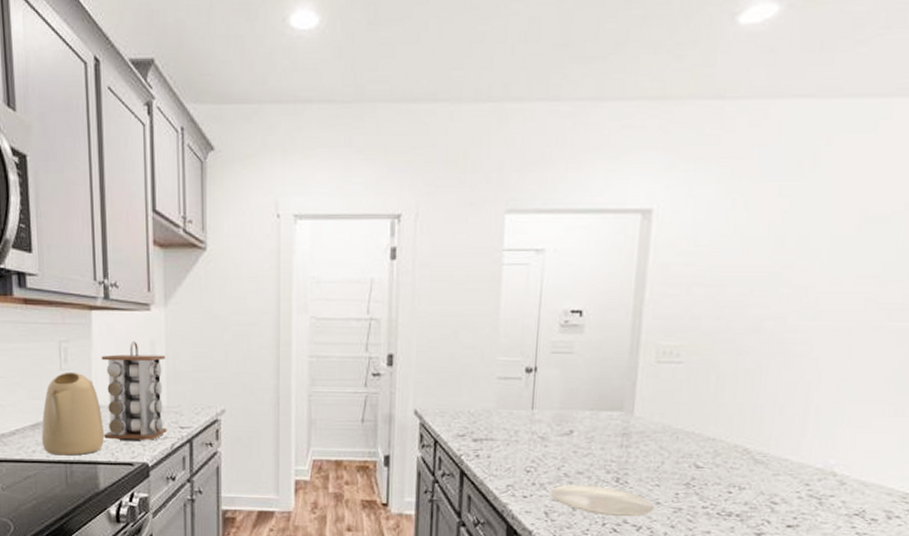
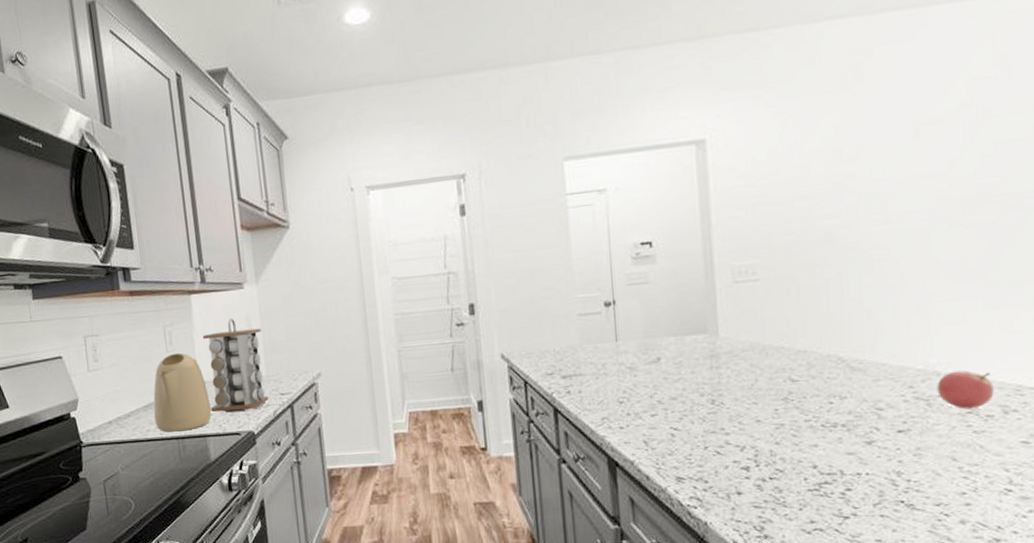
plate: present [550,484,655,517] -> none [646,409,756,439]
fruit: none [830,473,883,511] -> present [937,370,994,409]

